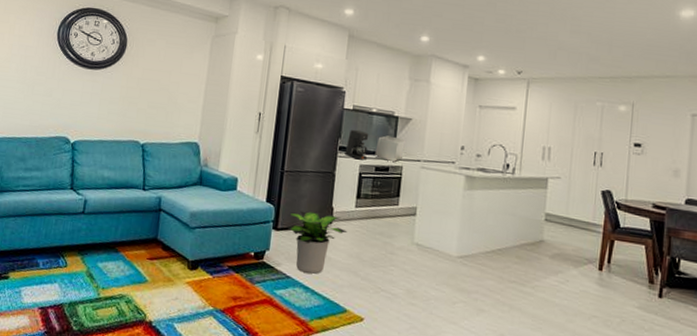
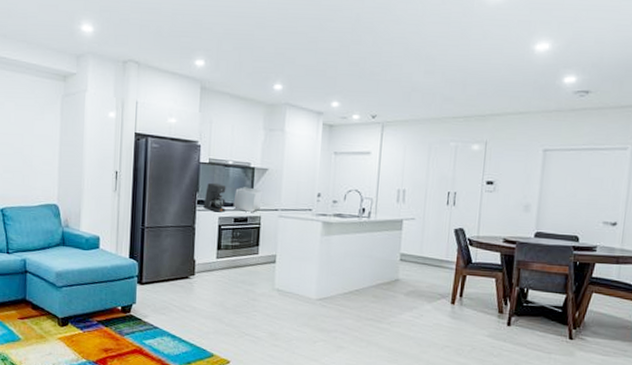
potted plant: present [287,210,348,274] -> none [150,264,210,323]

